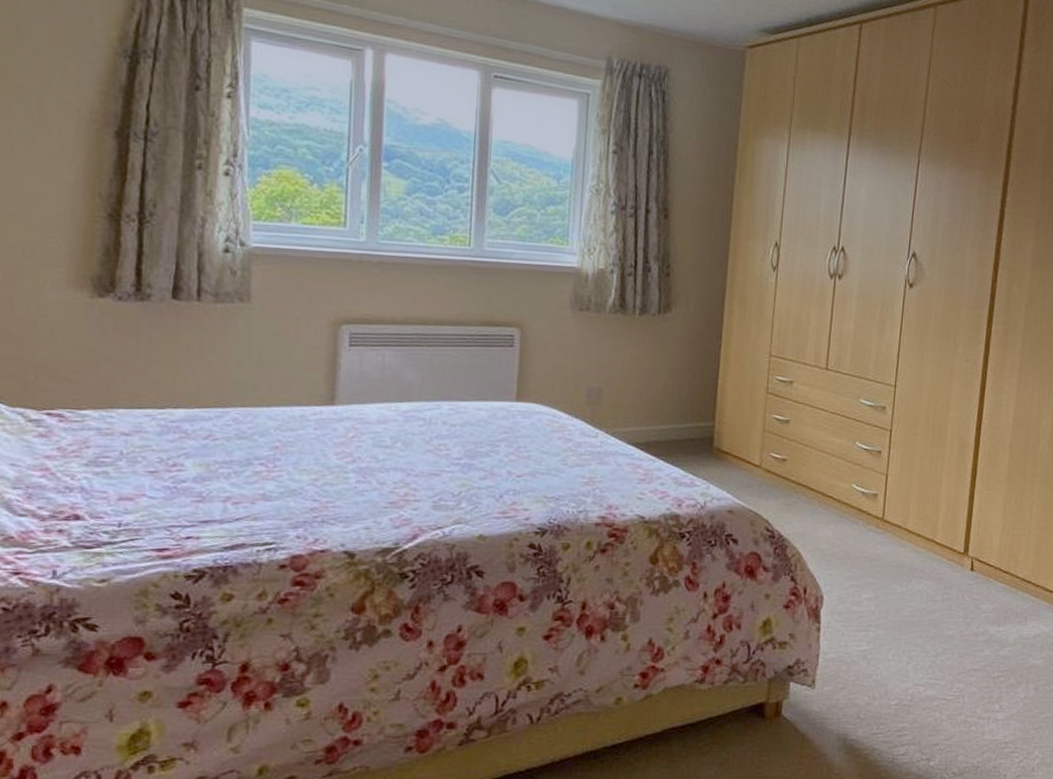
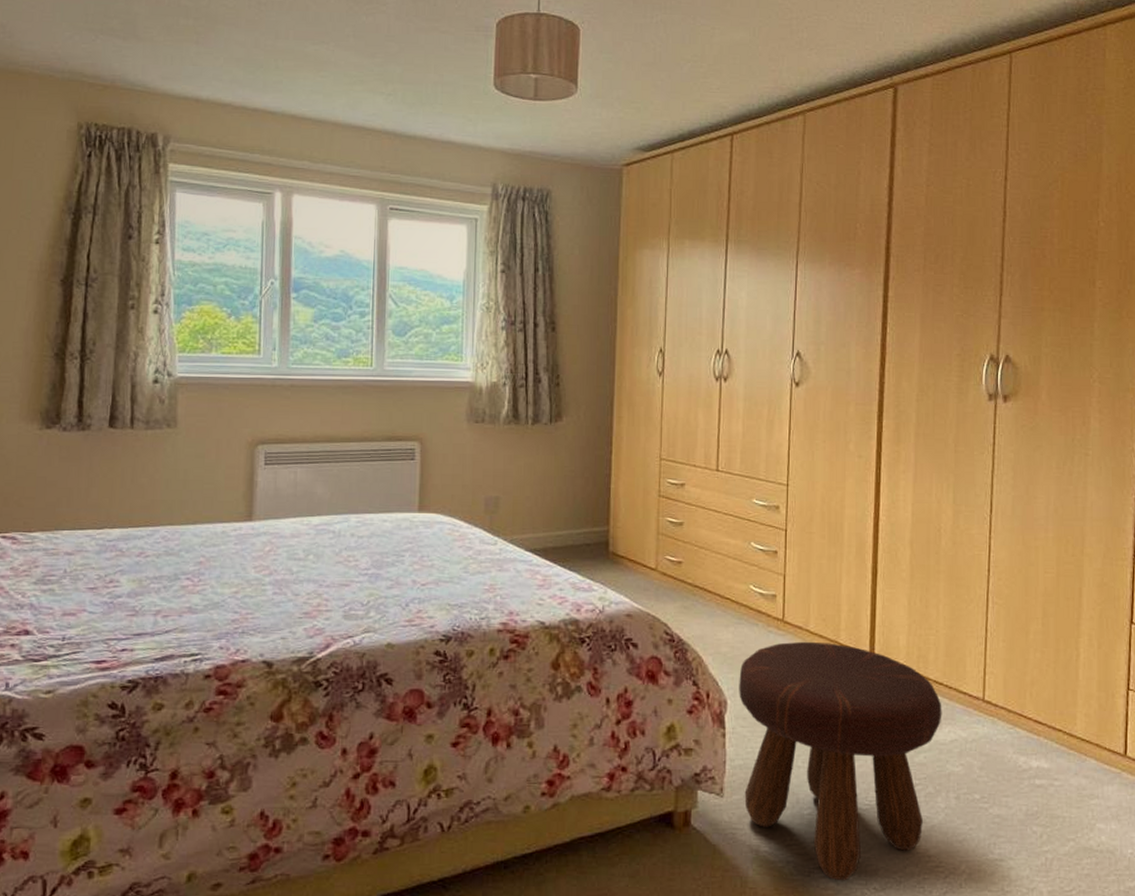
footstool: none [835,539,1029,767] -> present [739,641,942,881]

